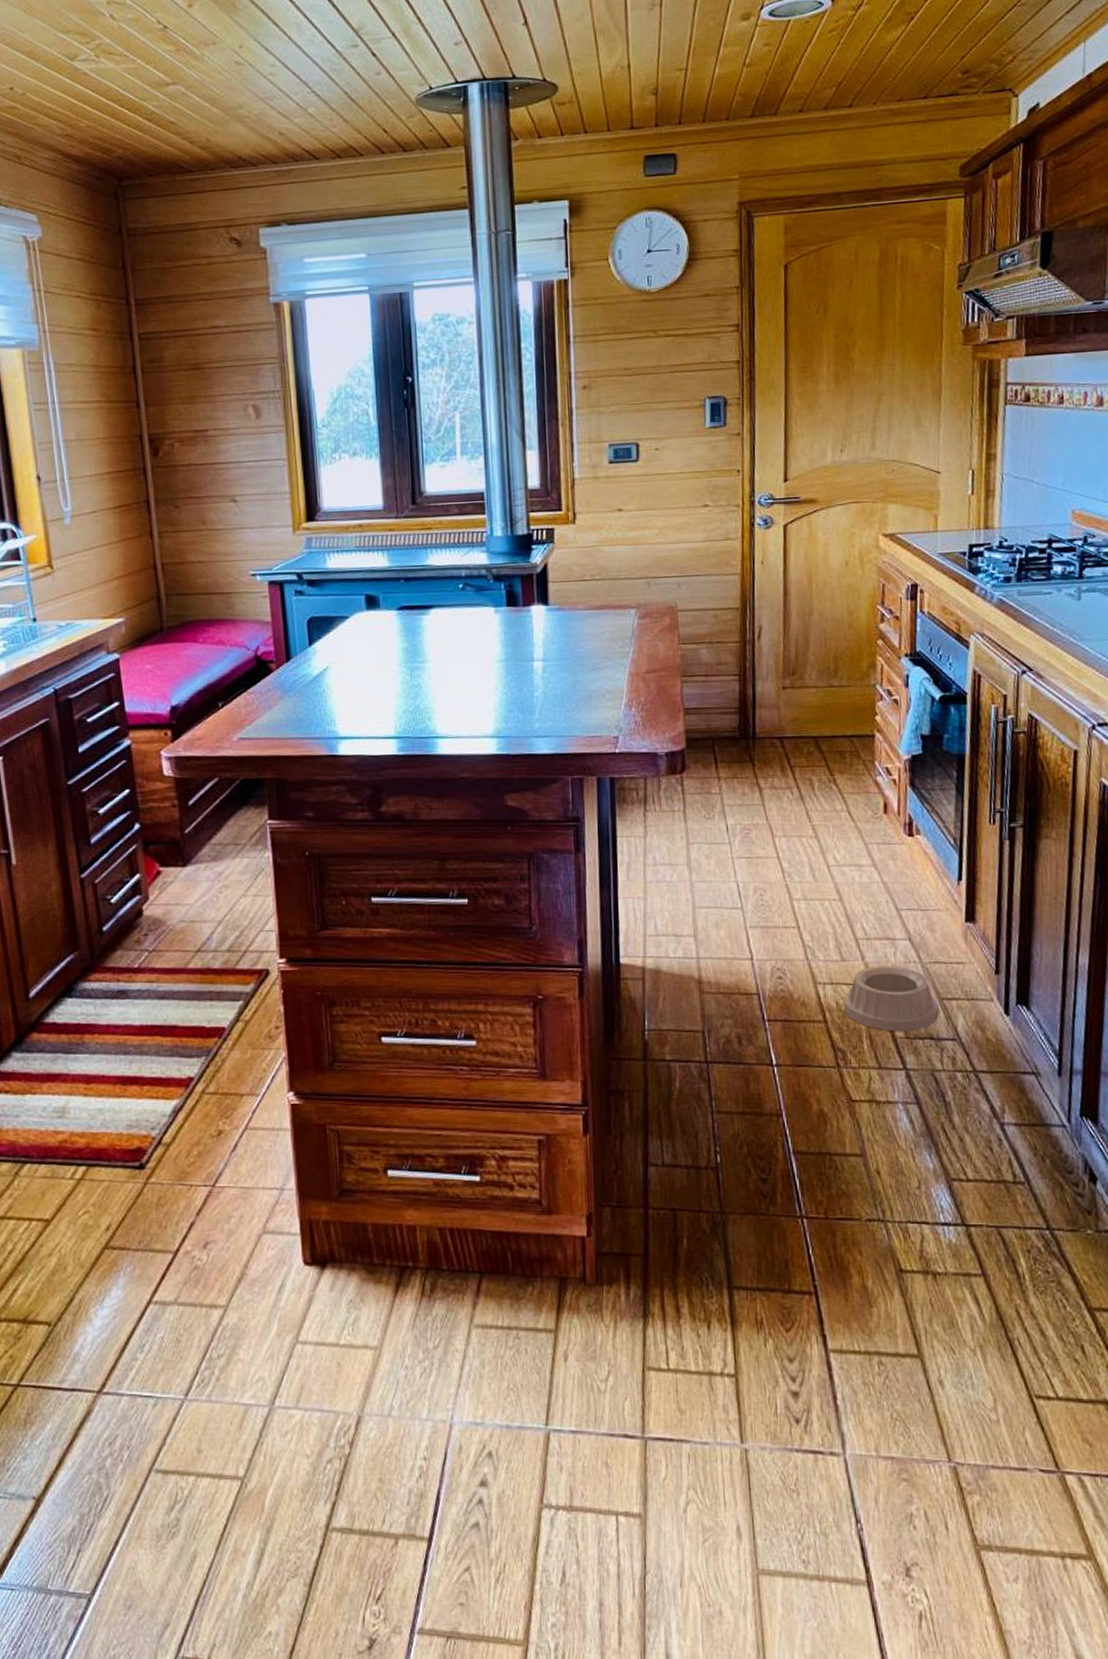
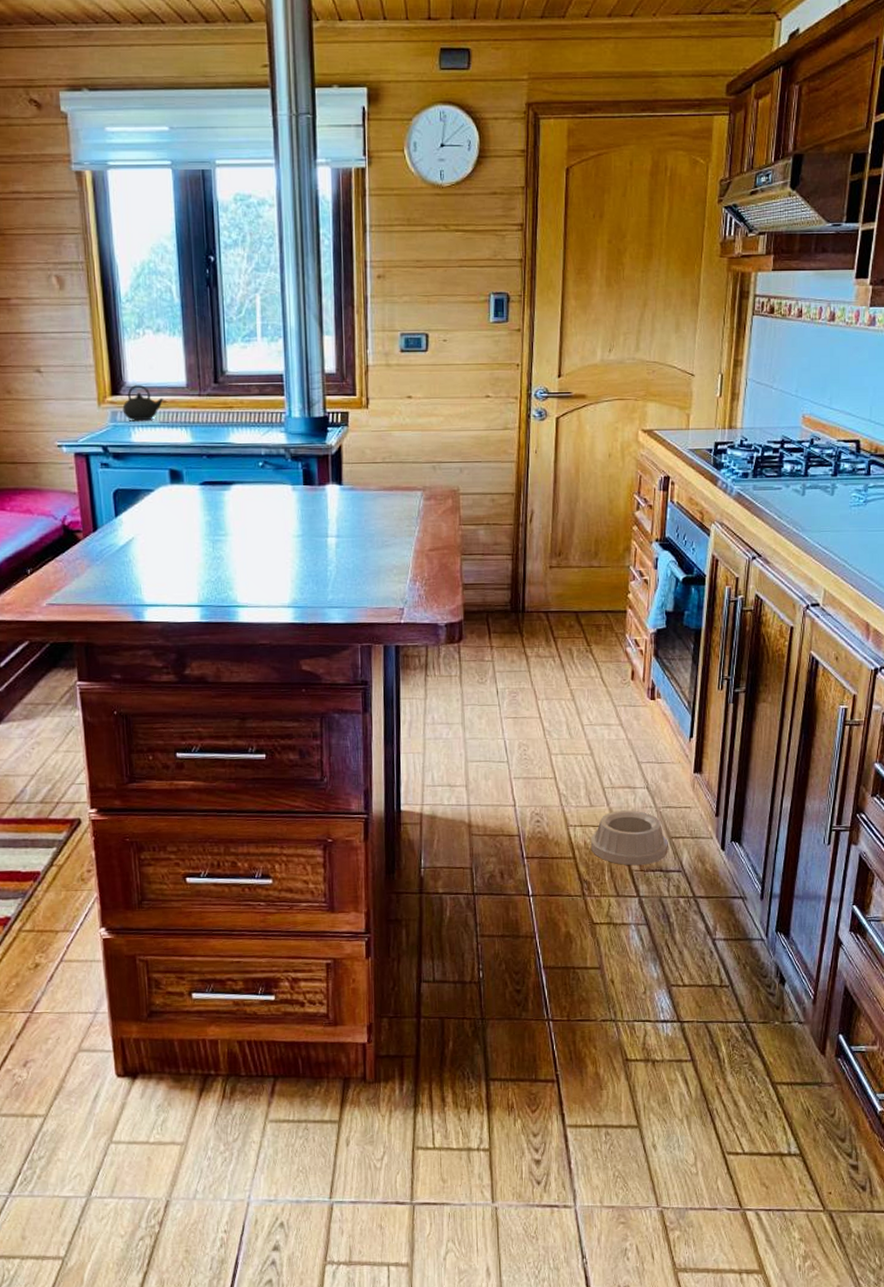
teapot: none [317,510,360,547] -> present [122,385,164,421]

